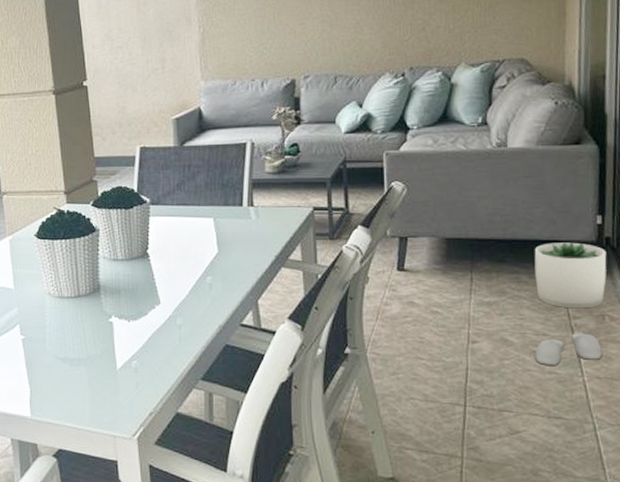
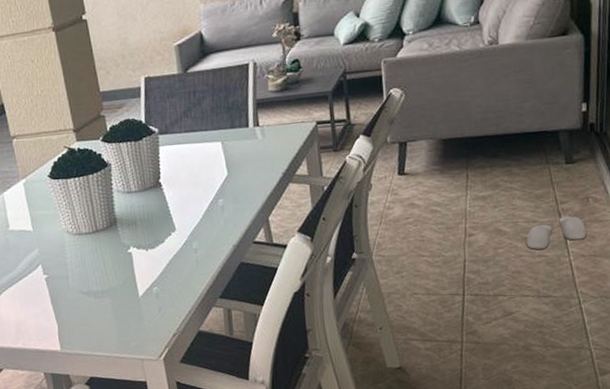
planter: present [534,242,607,309] -> none [524,131,591,195]

